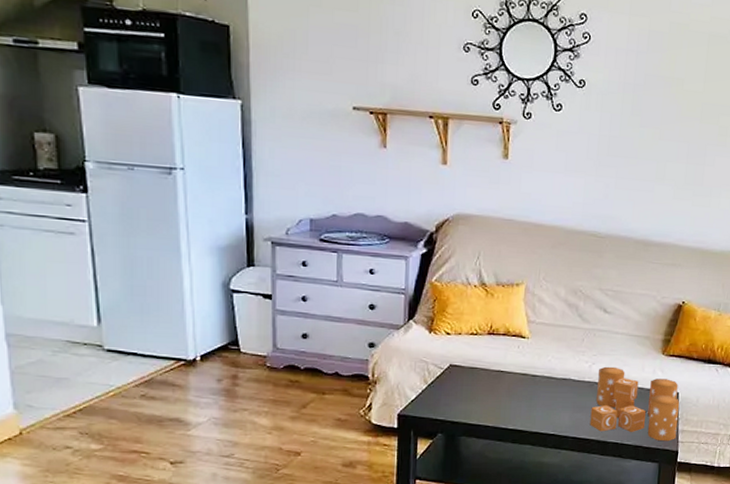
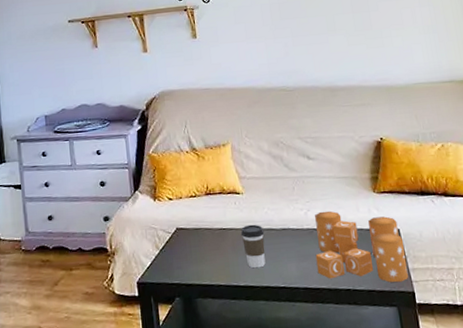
coffee cup: none [518,370,544,414] -> present [240,224,266,269]

